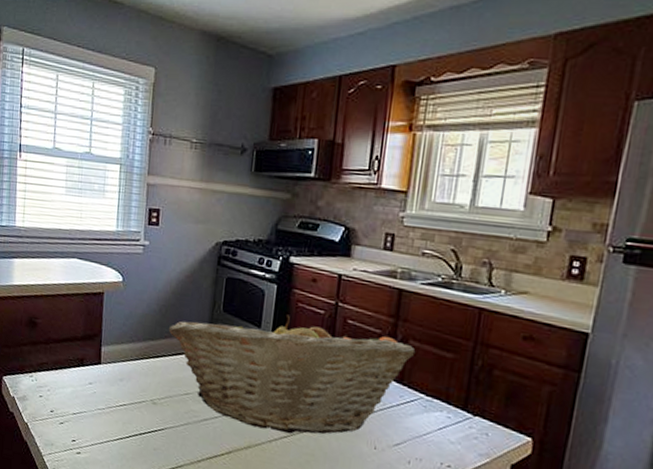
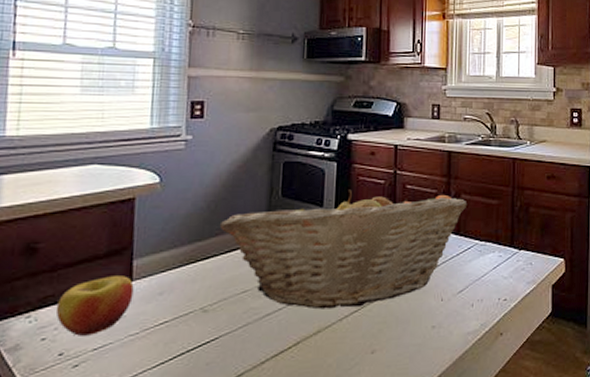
apple: none [48,356,102,402] -> present [55,276,134,336]

